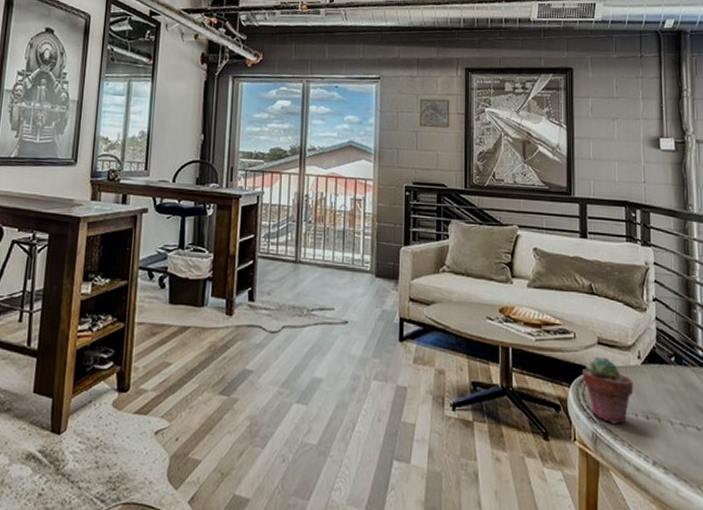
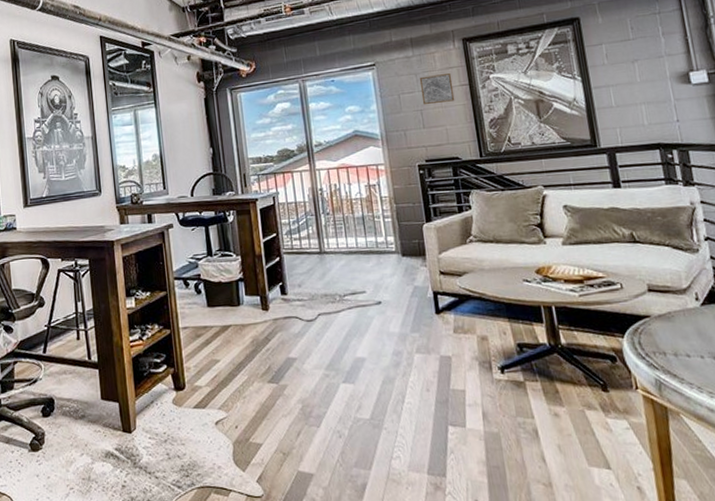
potted succulent: present [582,356,634,425] -> none [635,303,696,369]

